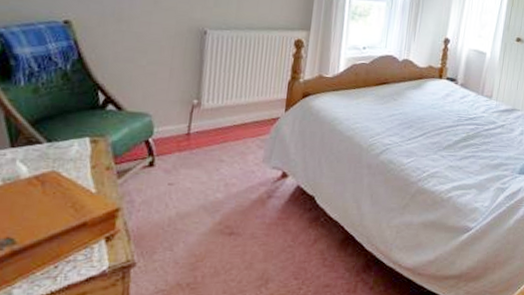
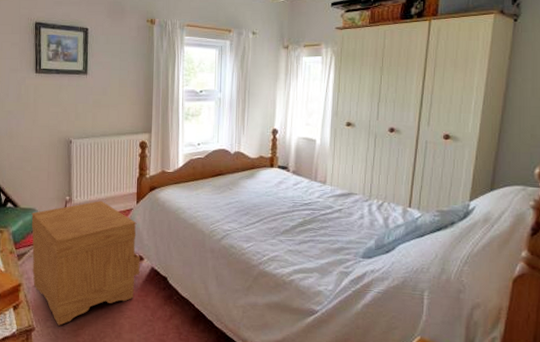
nightstand: none [138,106,284,258] -> present [31,201,140,326]

